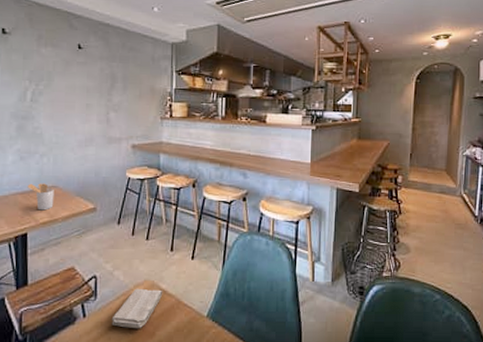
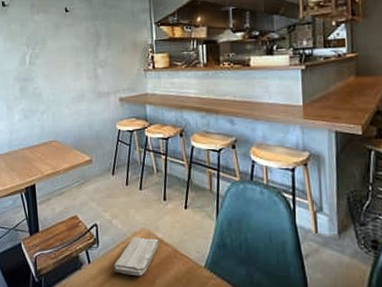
utensil holder: present [27,183,54,211] -> none [32,138,55,163]

